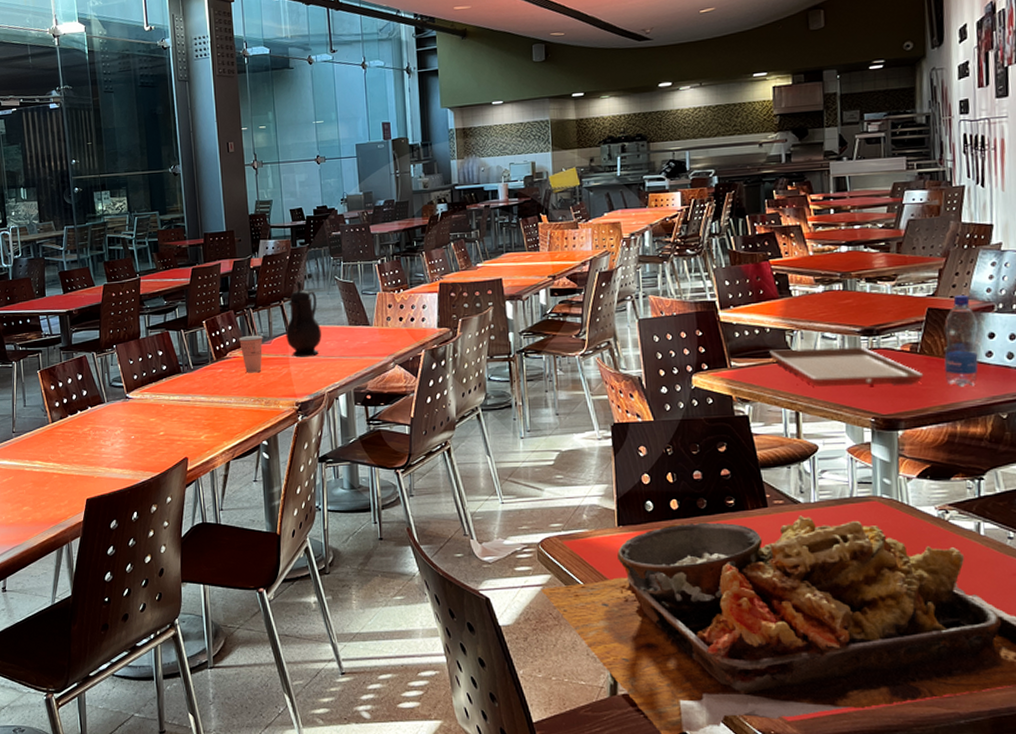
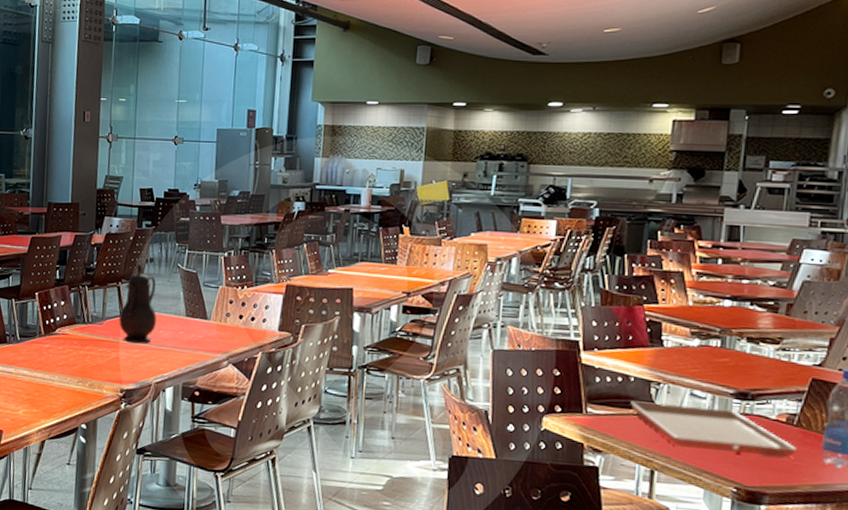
cup: present [238,335,263,373] -> none [69,313,95,353]

